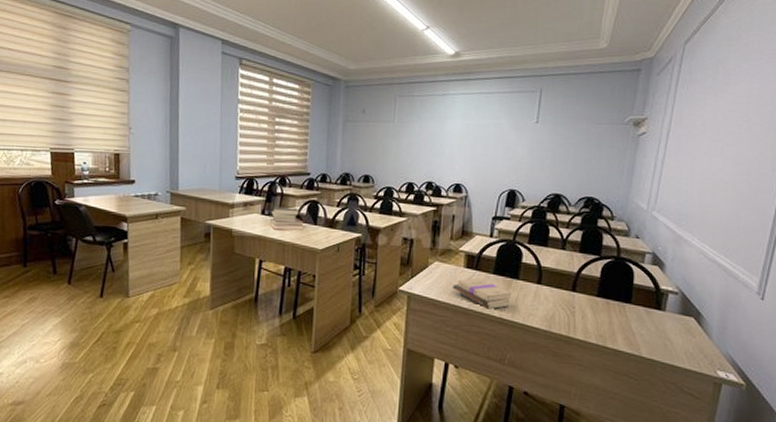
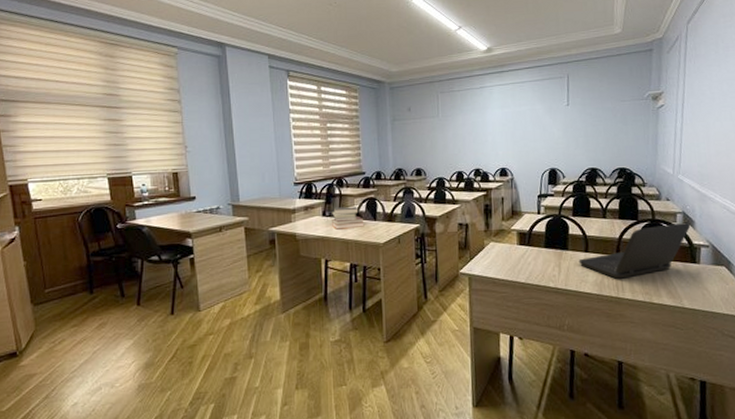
books: present [452,278,512,310] -> none [509,253,564,281]
laptop: none [529,263,660,318] -> present [578,222,691,280]

